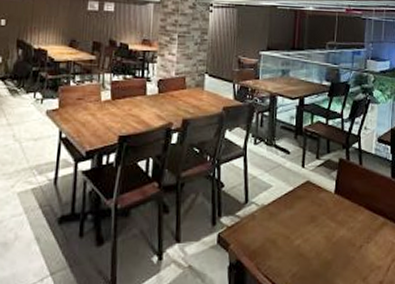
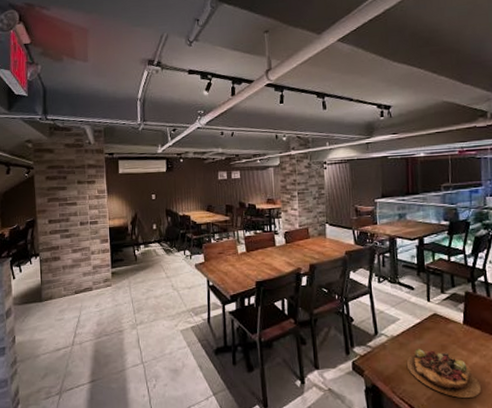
succulent plant: none [274,220,345,275] -> present [406,349,481,399]

